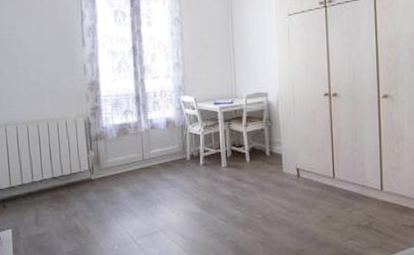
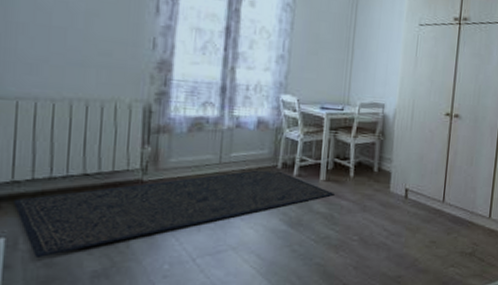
rug: none [12,162,236,243] -> present [12,170,335,257]

